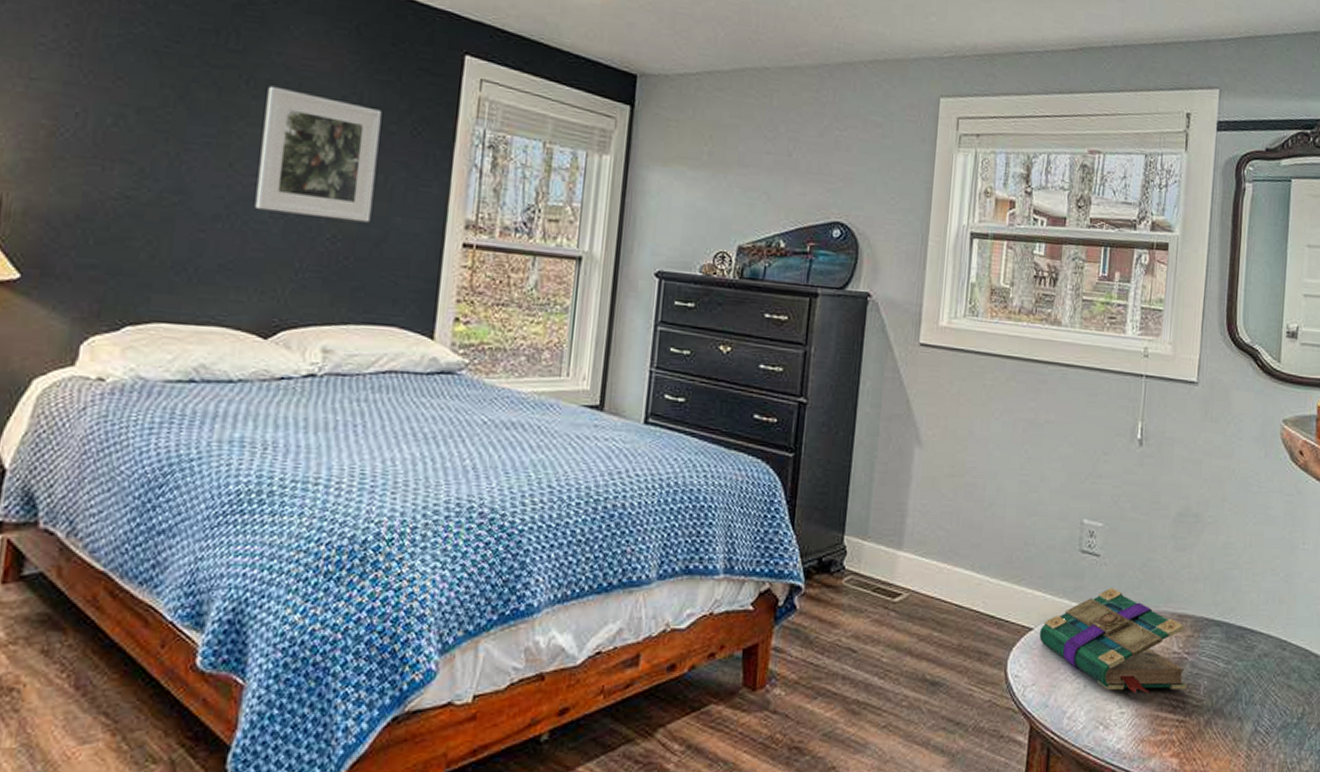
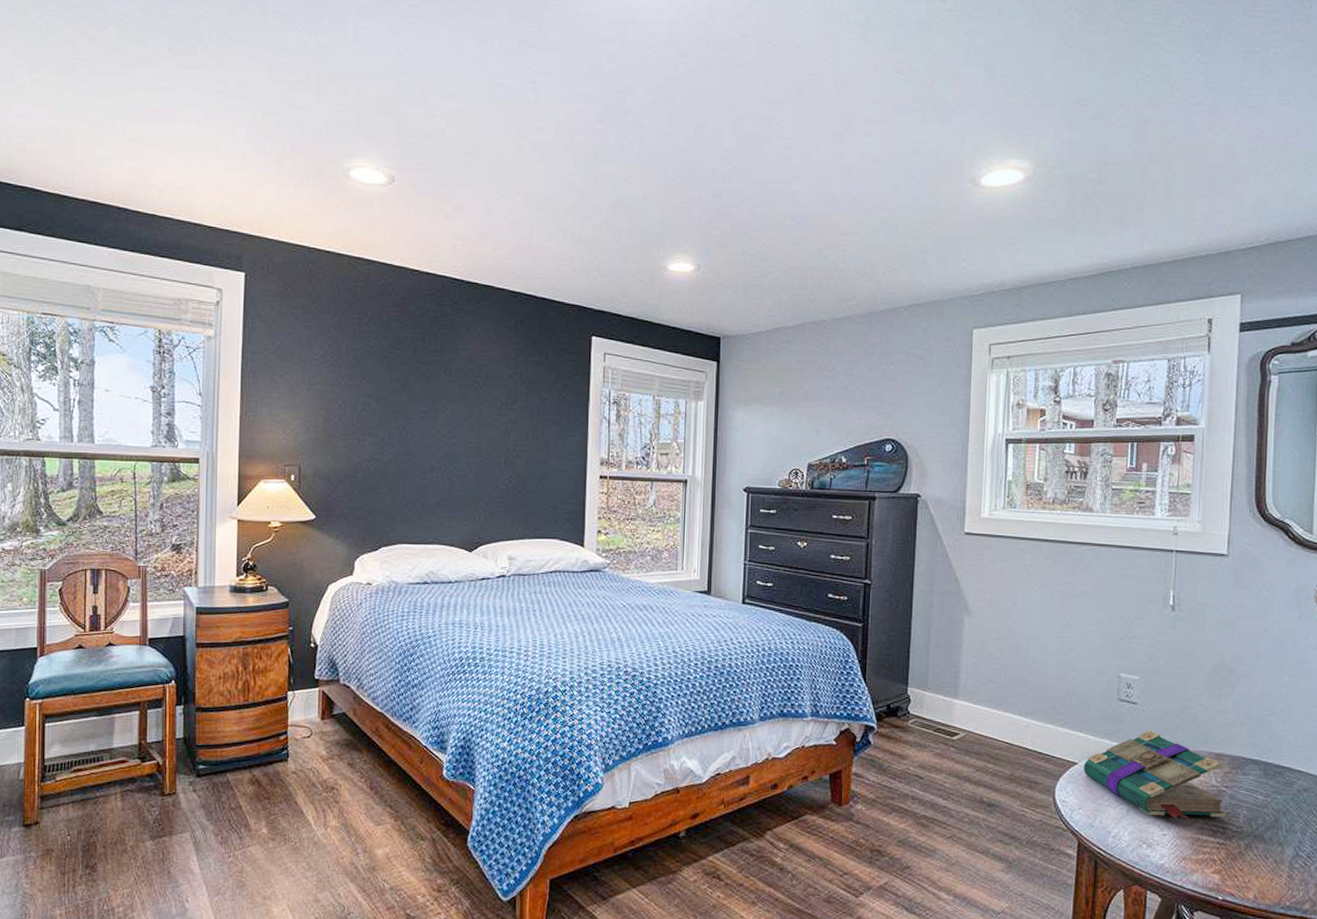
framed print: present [255,85,382,223] -> none [456,373,536,465]

